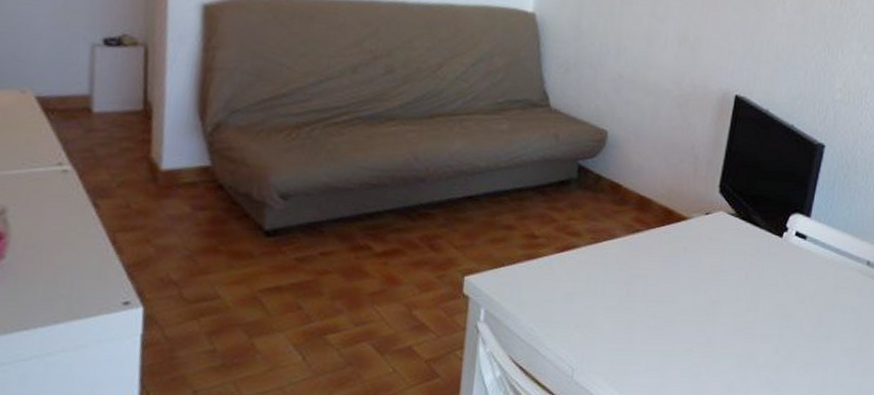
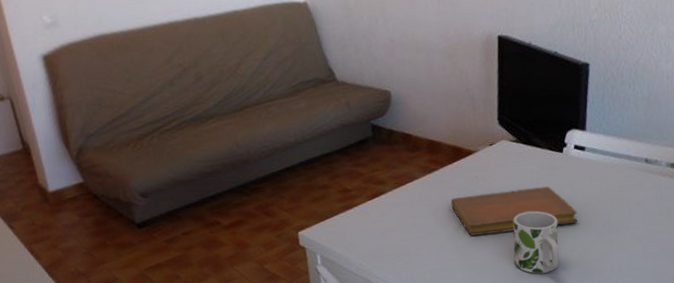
notebook: none [650,267,787,320] -> present [451,186,578,236]
mug: none [708,298,765,375] -> present [513,211,560,274]

